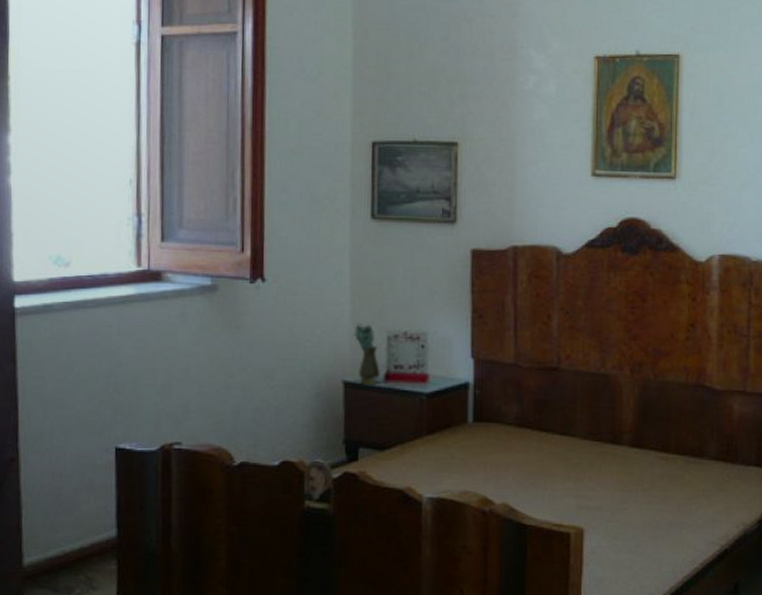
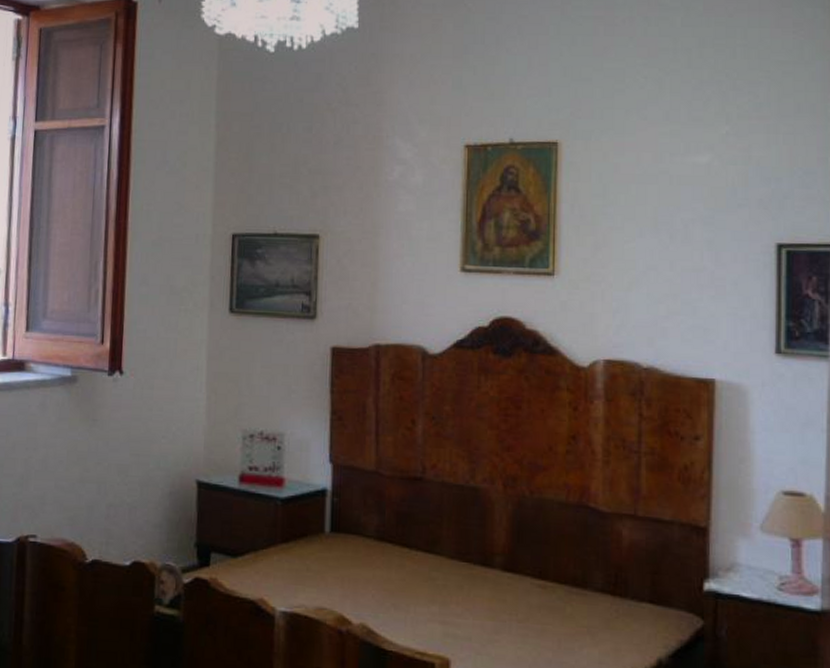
vase: present [353,323,380,386] -> none [208,420,235,488]

